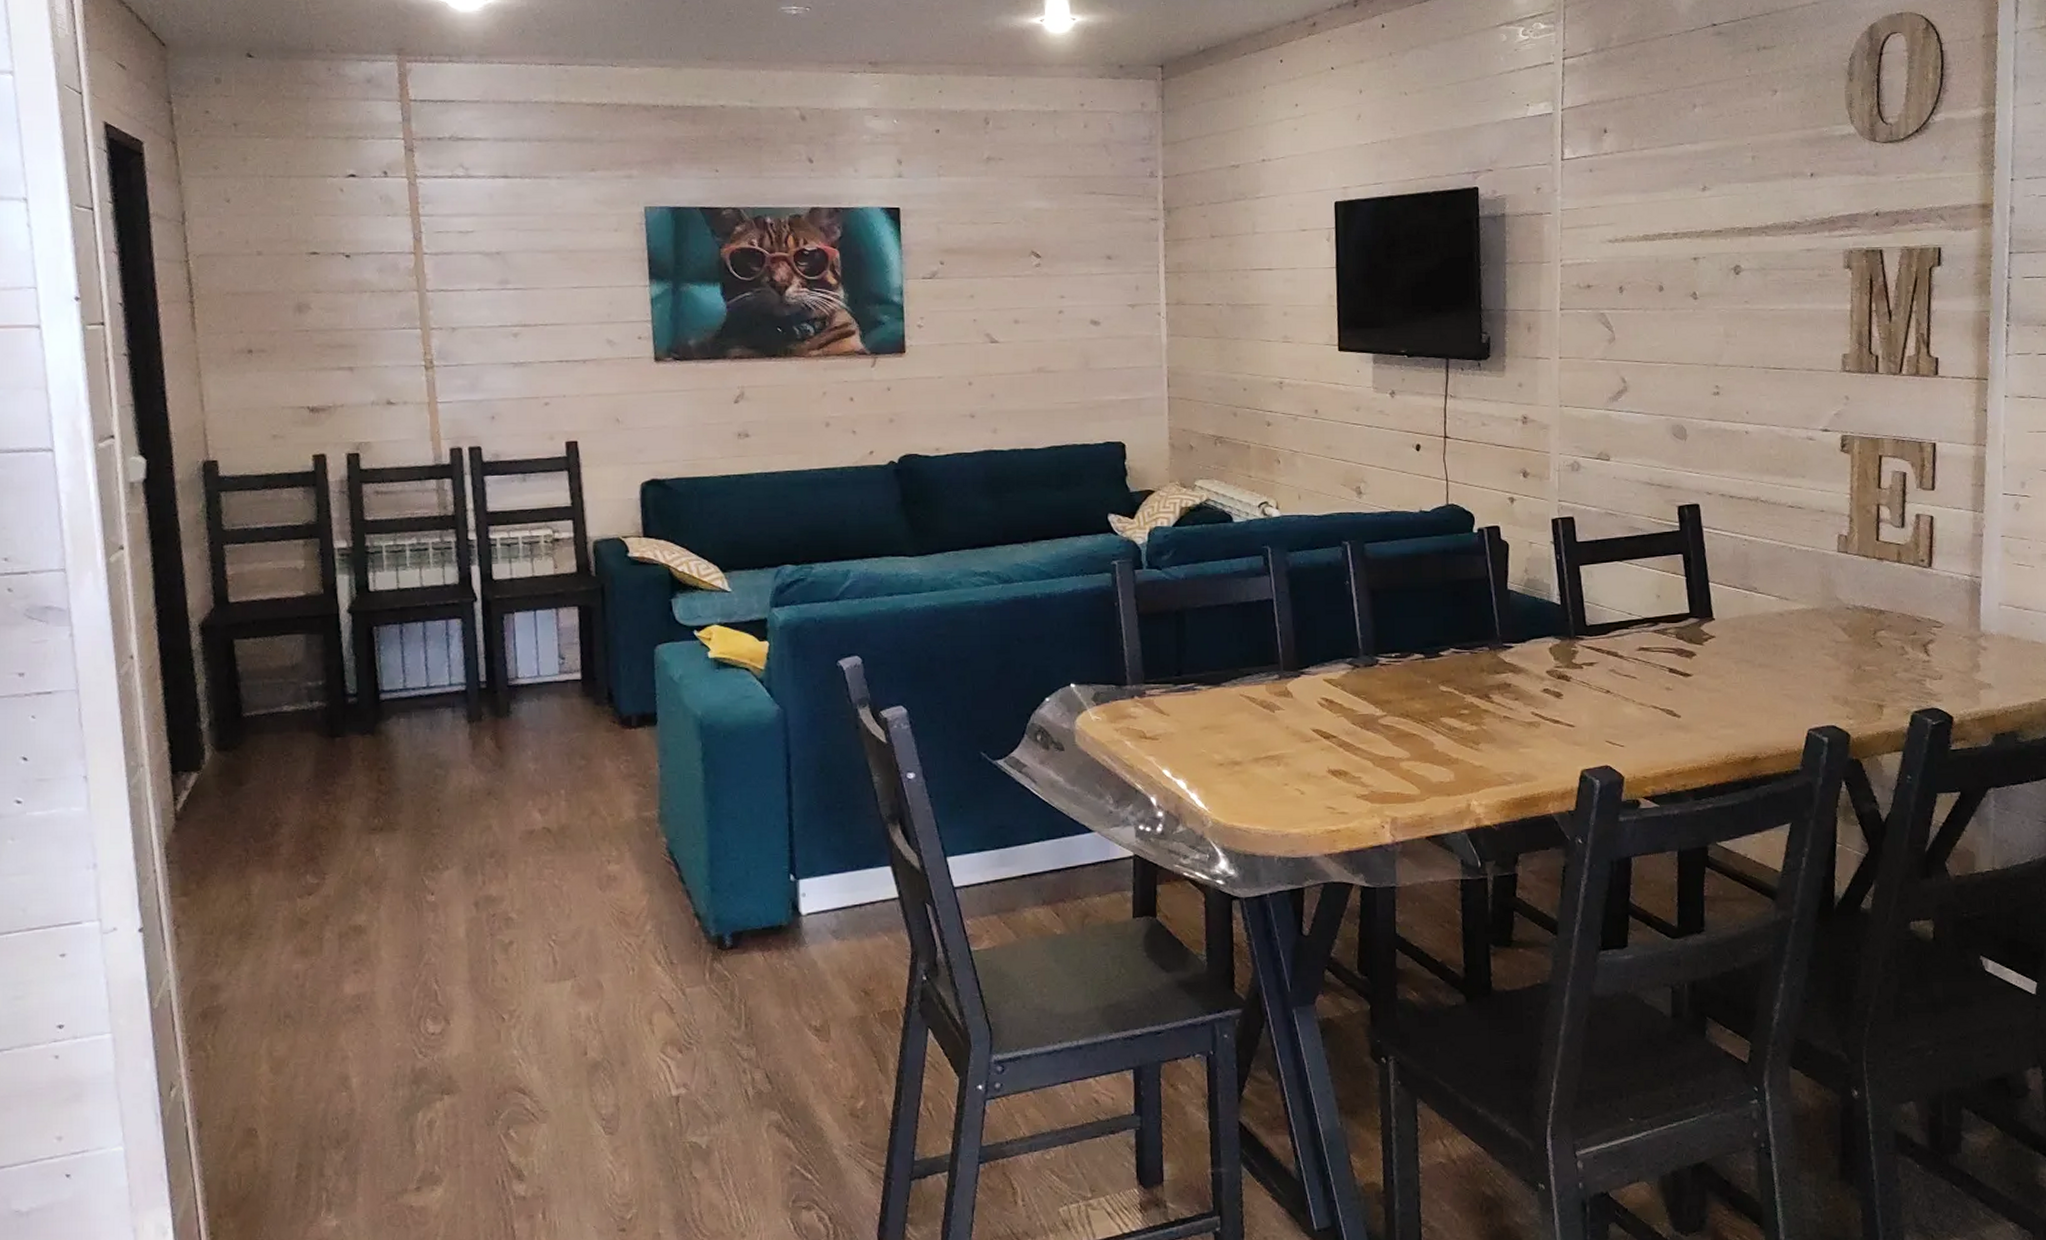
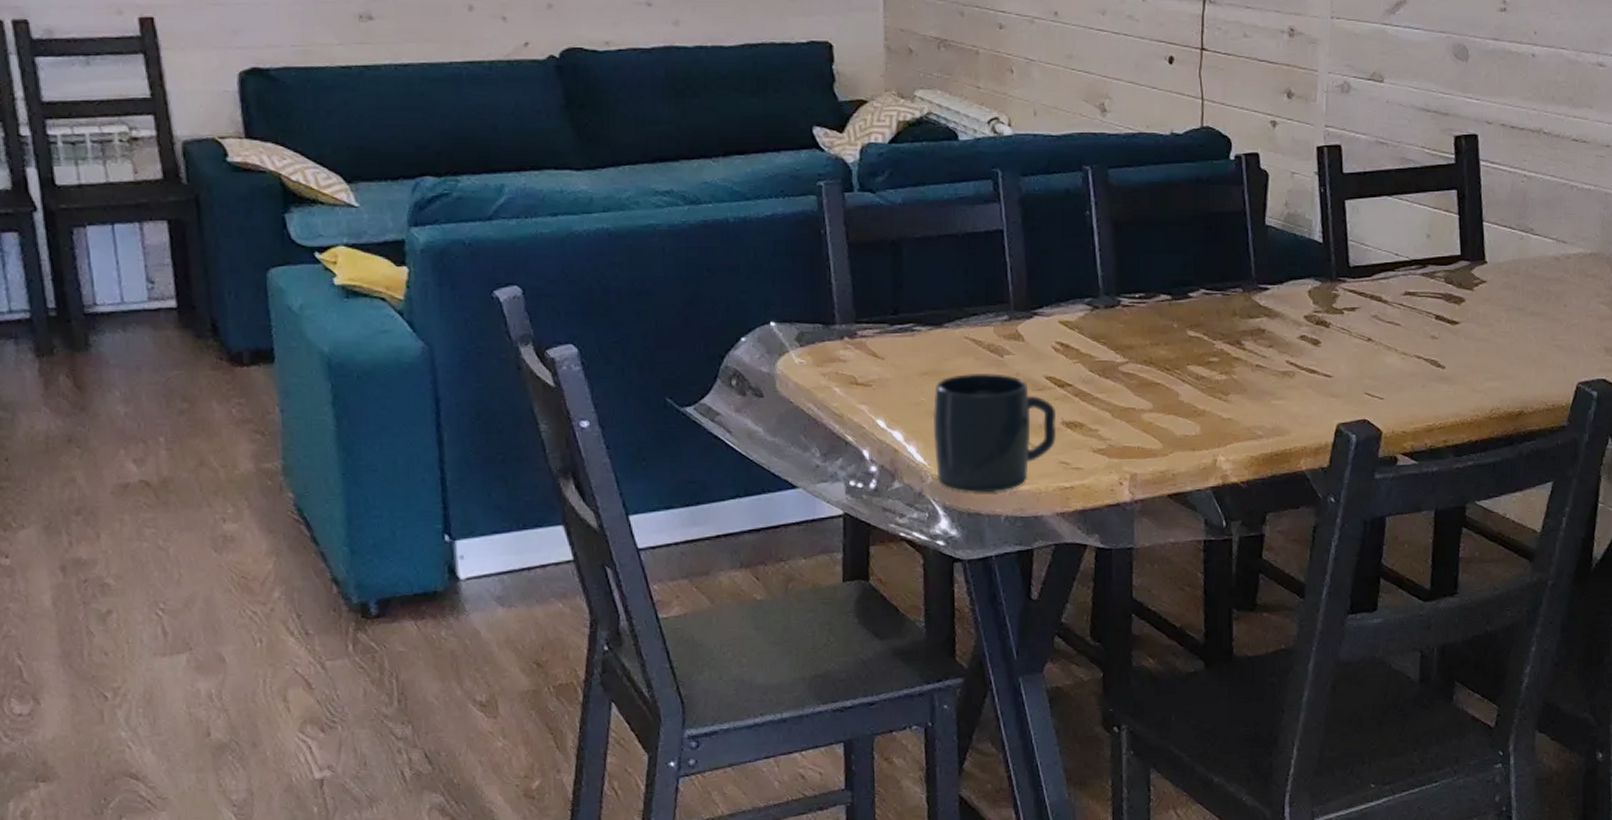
mug: none [1212,726,1323,835] -> present [932,373,1057,492]

